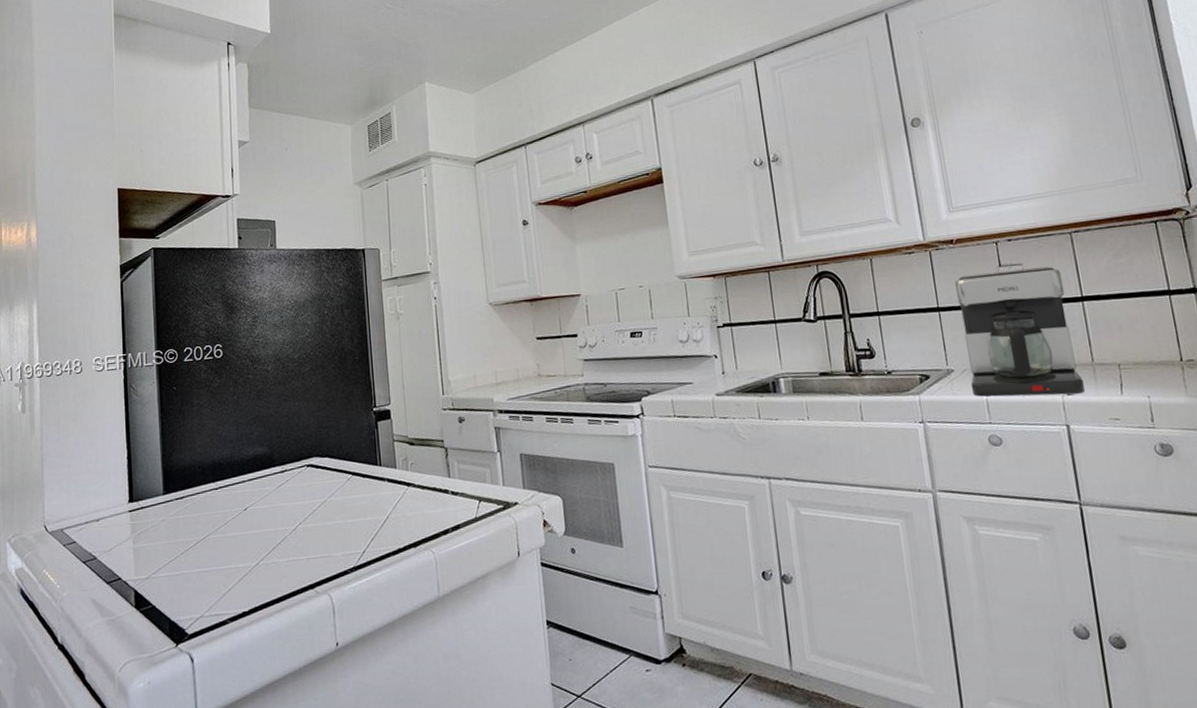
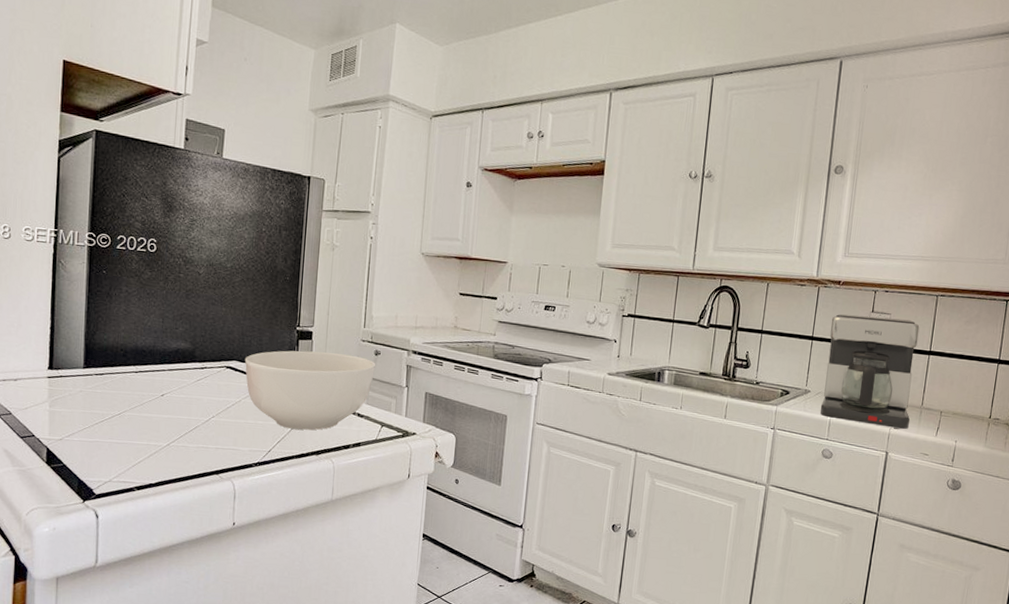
bowl: none [324,427,463,523] -> present [244,350,376,430]

